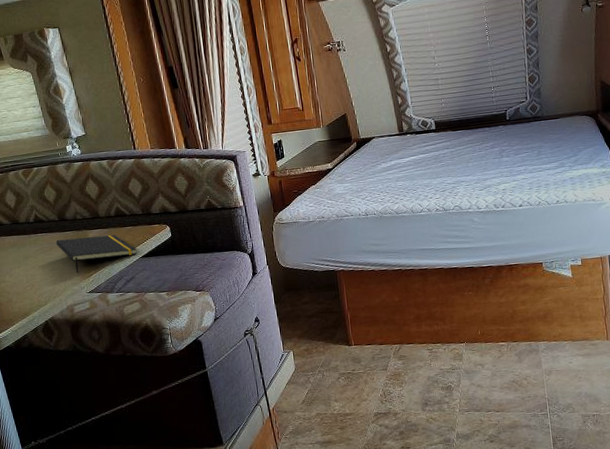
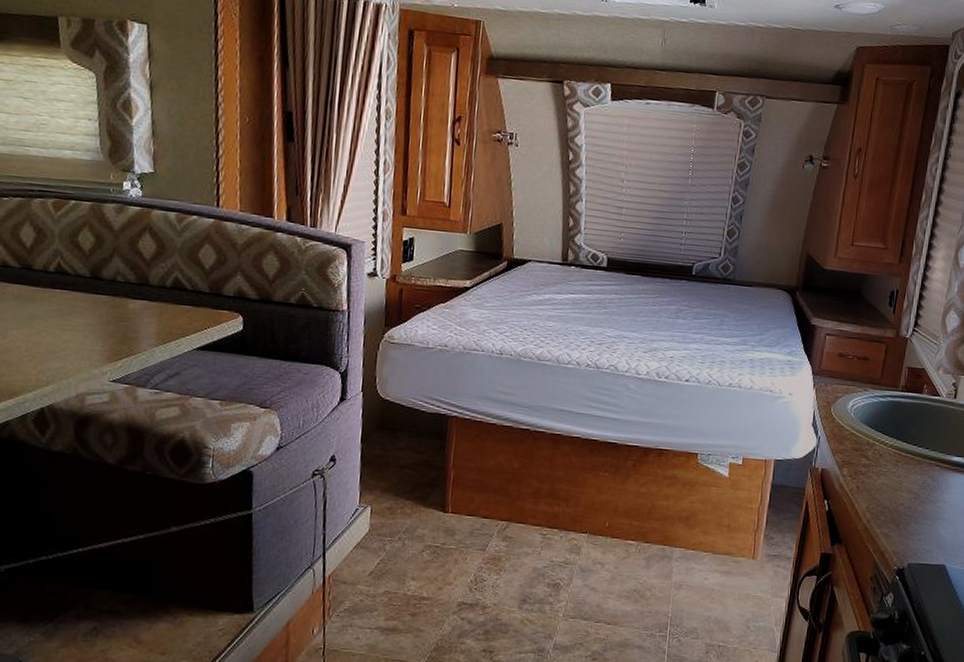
notepad: present [55,235,137,274] -> none [79,303,191,353]

